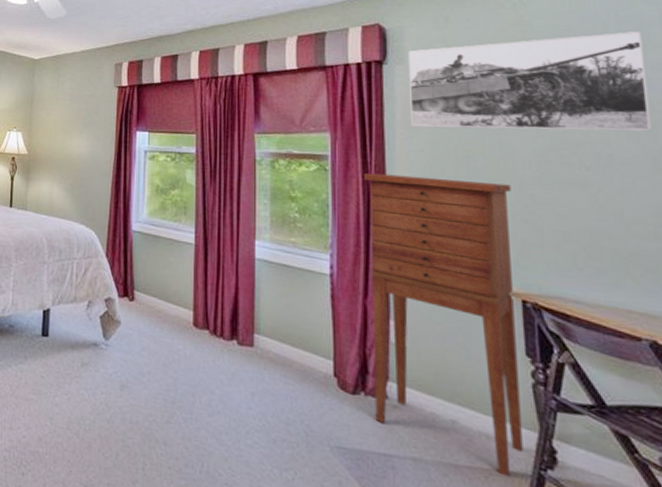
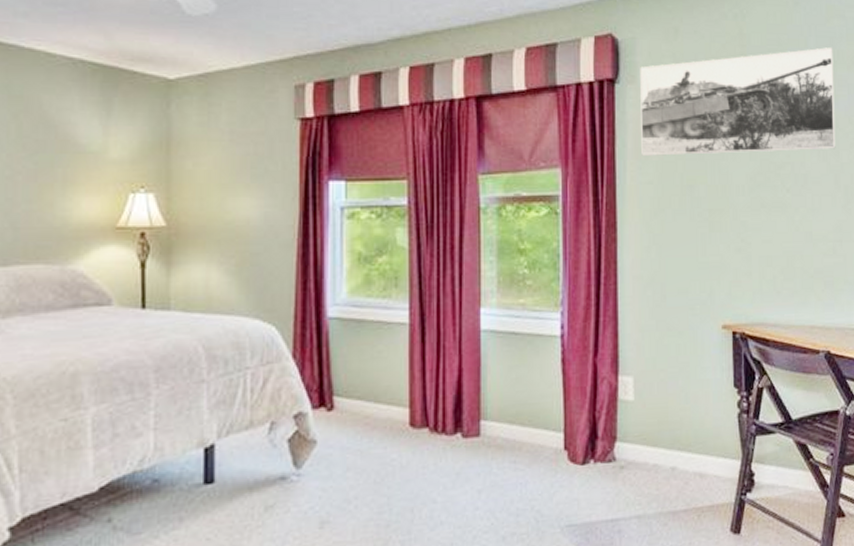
cabinet: present [364,173,523,477] -> none [595,212,729,510]

